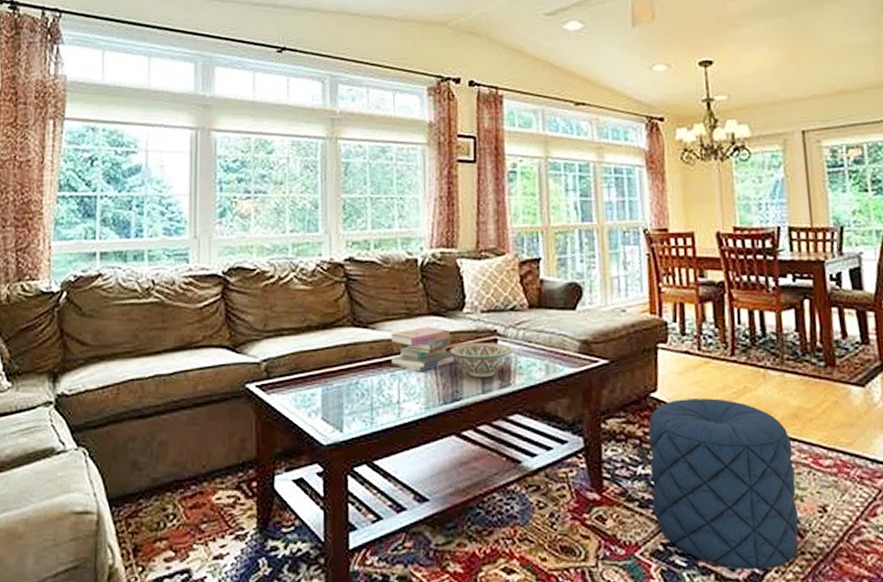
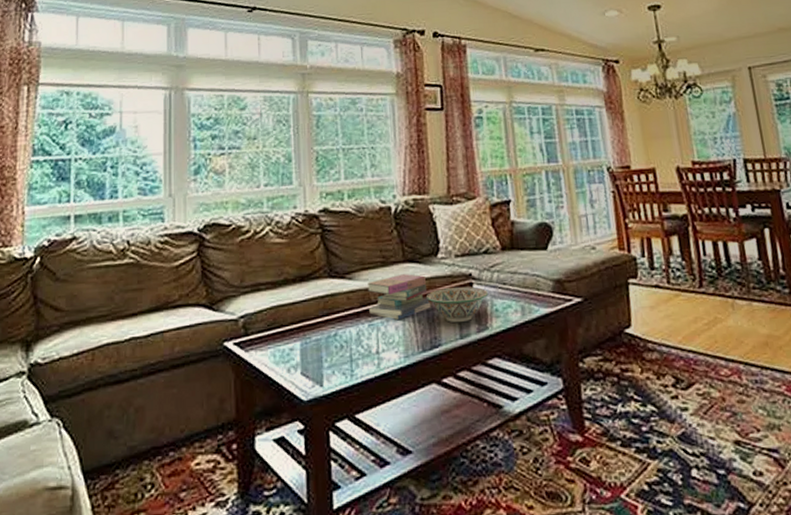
pouf: present [648,398,799,570] -> none [625,331,781,506]

